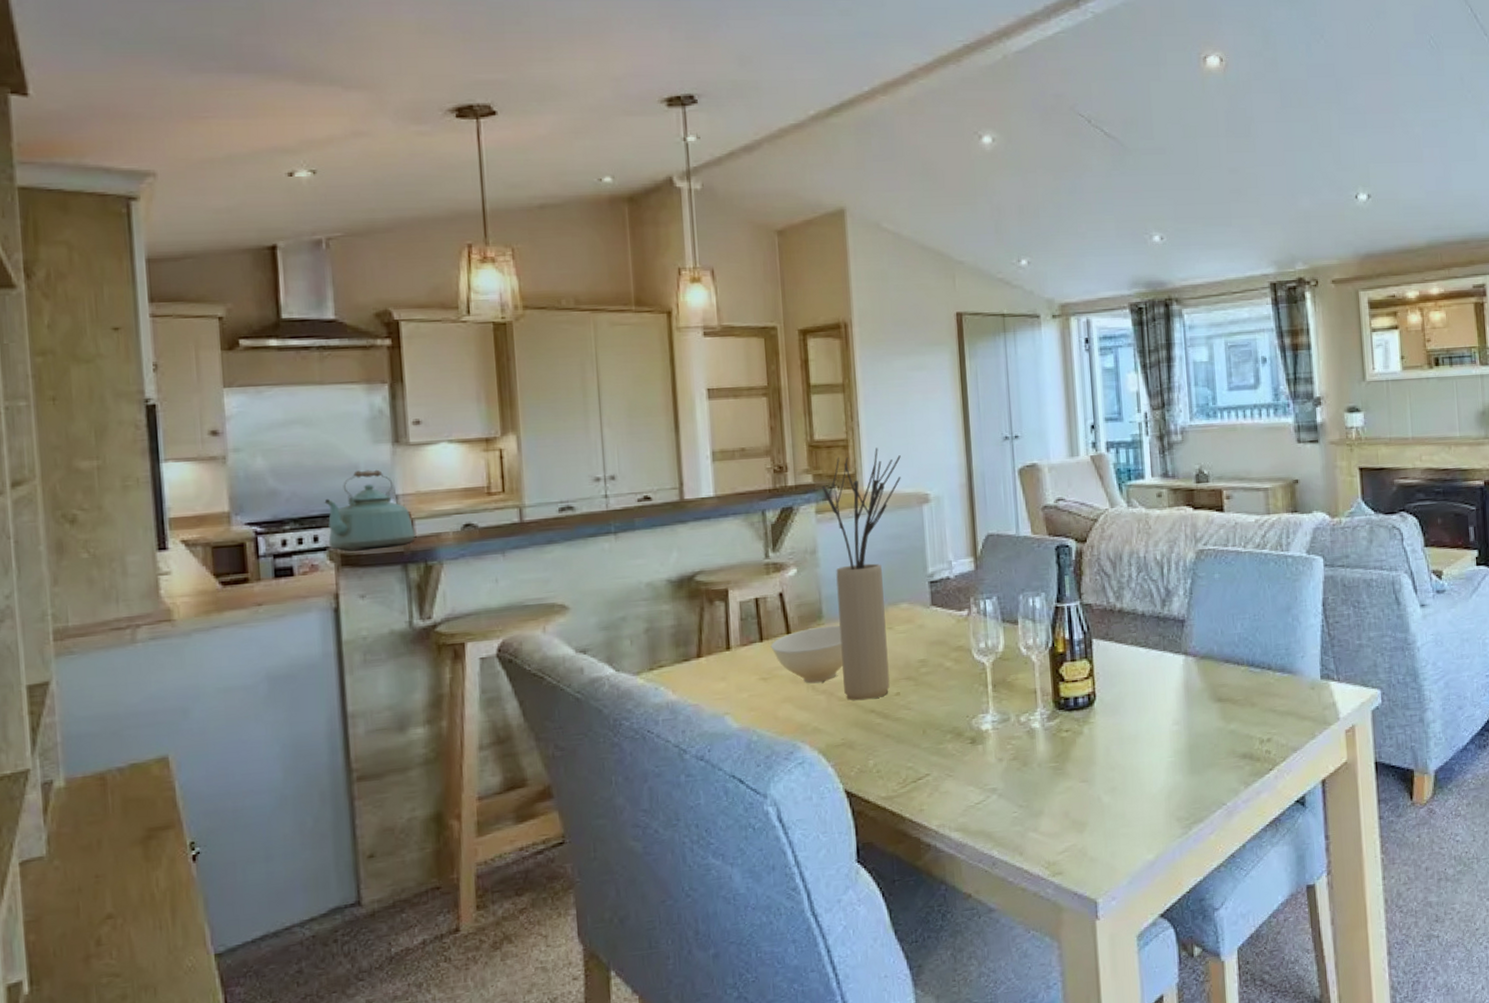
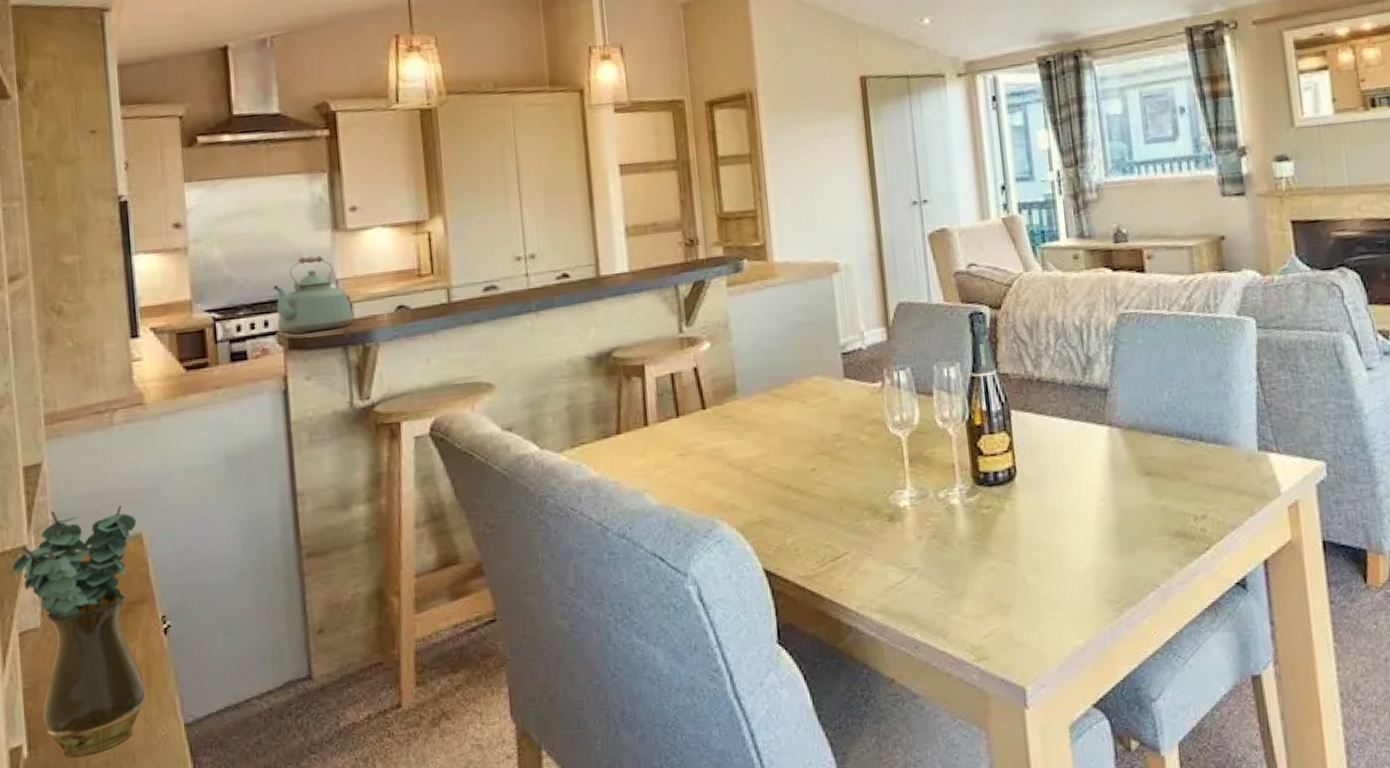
vase: none [12,727,170,993] -> present [12,505,146,758]
bowl: present [770,625,844,684] -> none [687,399,759,460]
vase: present [821,447,901,701] -> none [732,217,810,477]

